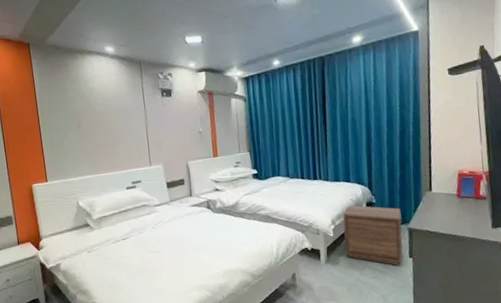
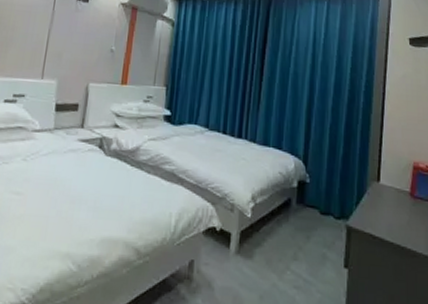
nightstand: present [343,205,403,265] -> none [263,180,339,275]

